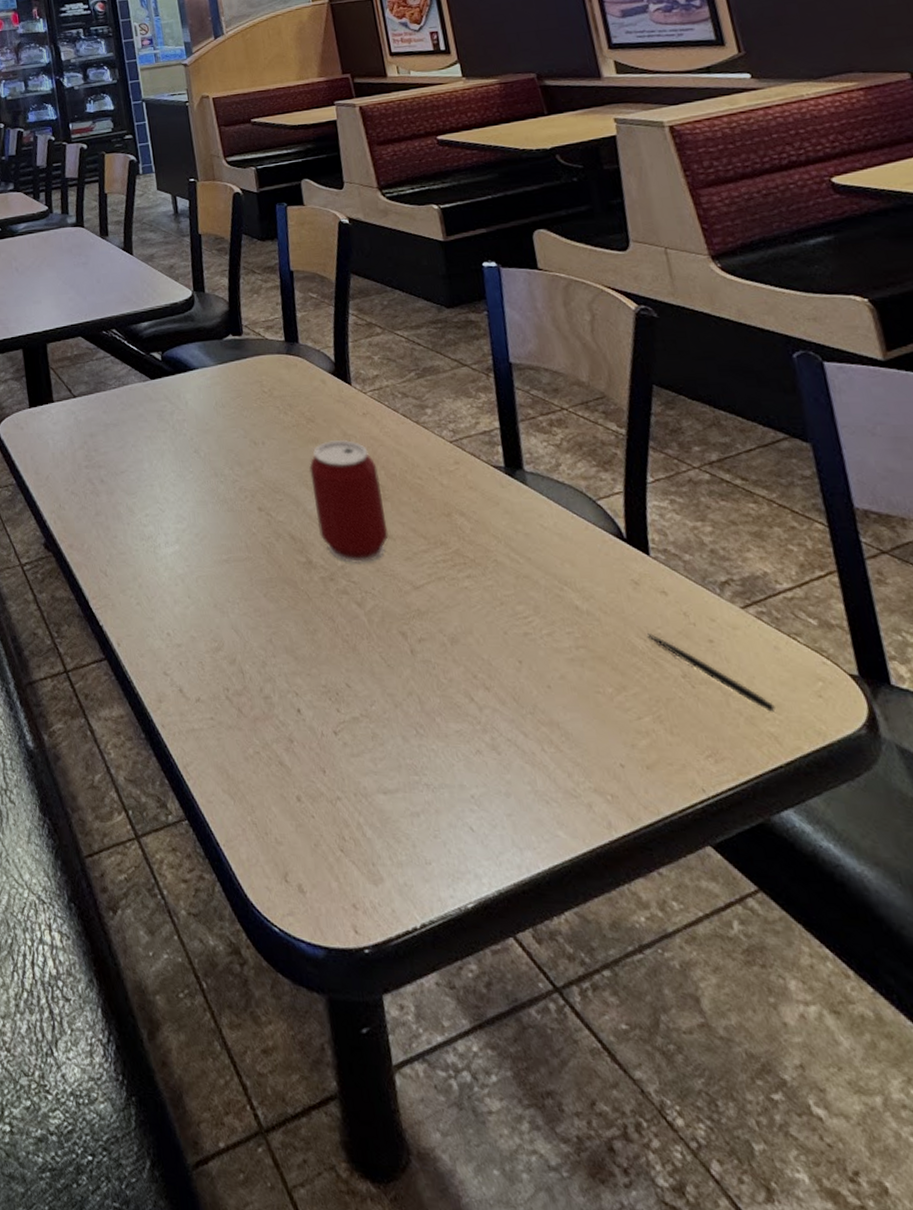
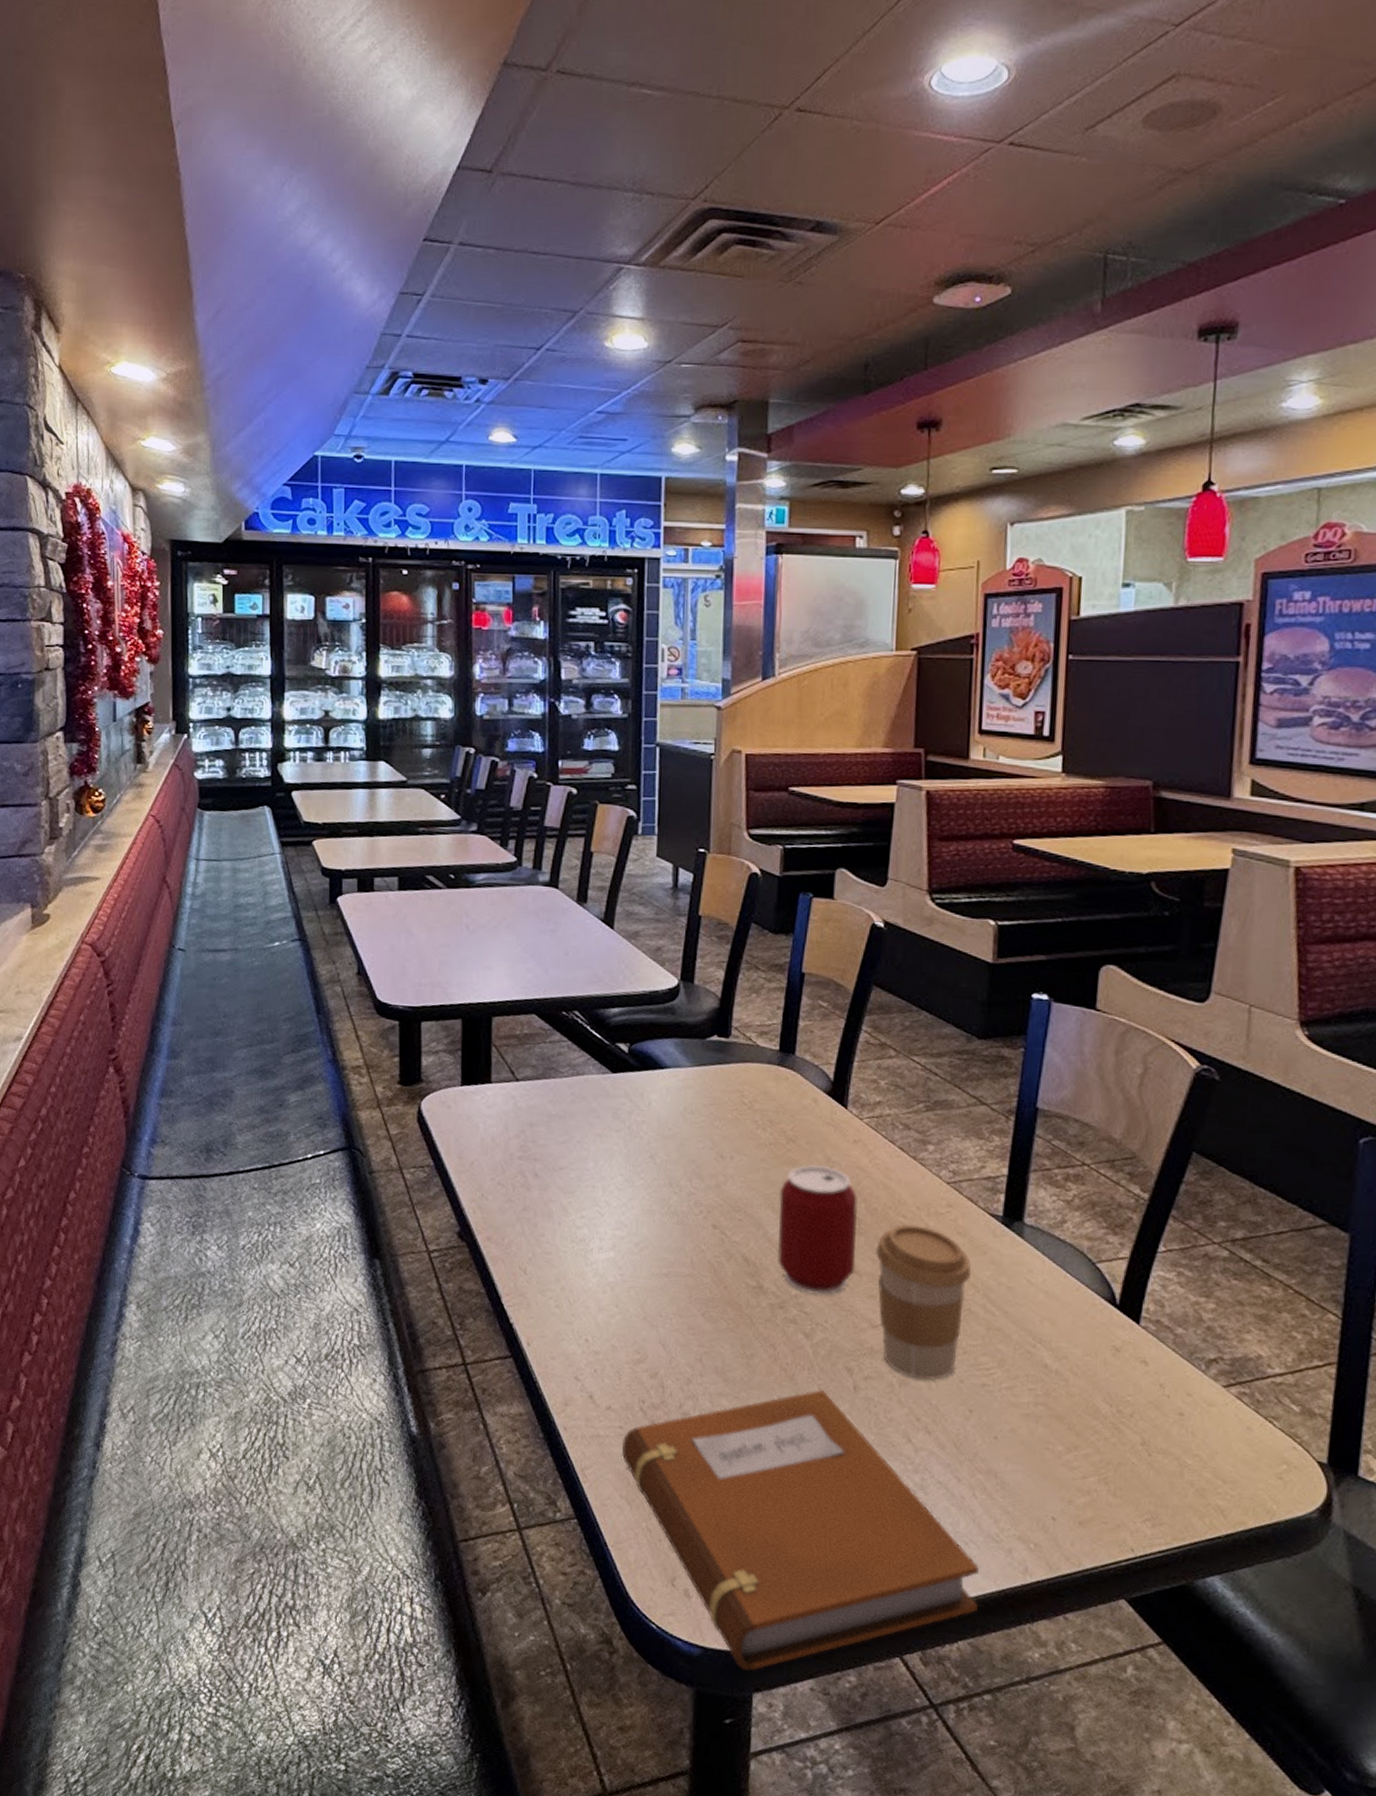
notebook: none [216,658,575,970] -> present [622,1390,980,1671]
coffee cup: none [402,485,497,636] -> present [876,1224,972,1380]
pen: present [647,633,776,712] -> none [1115,1399,1230,1487]

